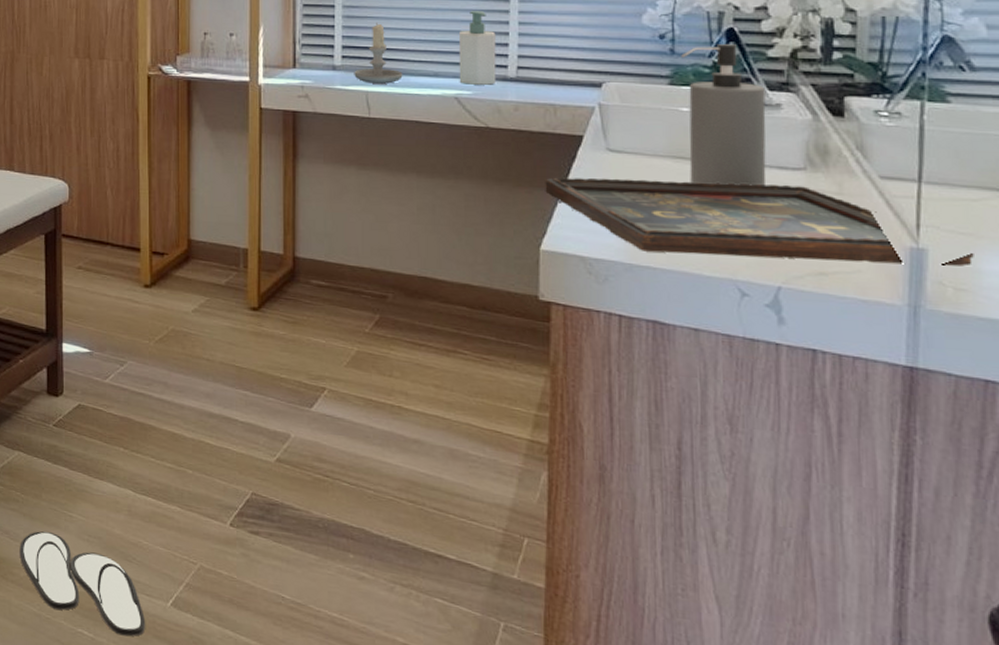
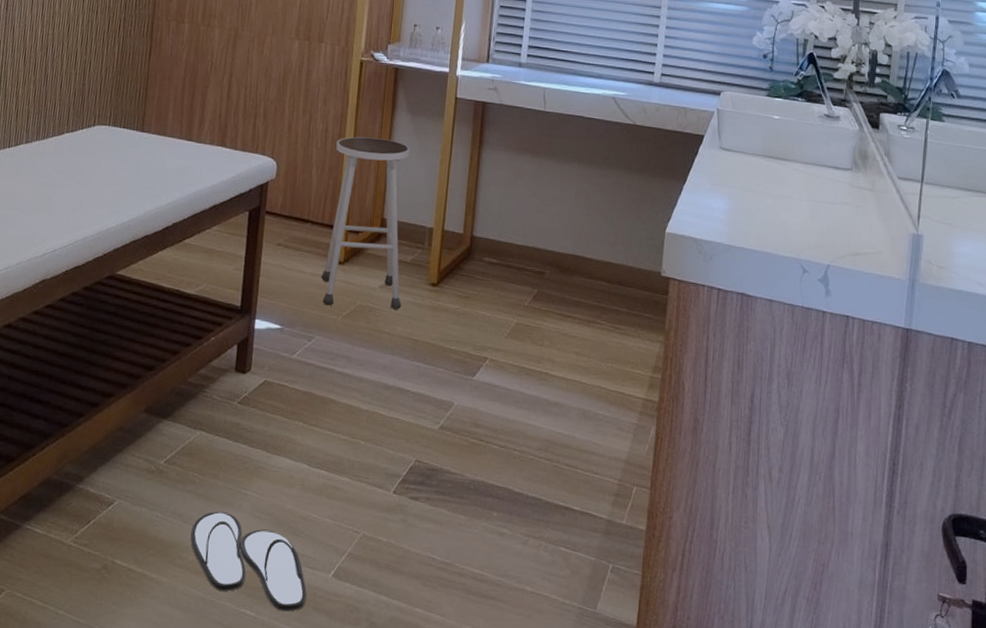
stool: none [128,155,220,335] -> present [321,136,410,310]
candle: present [354,22,403,84] -> none [535,26,574,82]
soap bottle: present [458,11,497,85] -> none [617,23,648,88]
decorative tray: present [545,177,974,267] -> none [673,170,951,249]
soap dispenser: present [681,44,766,186] -> none [775,65,830,182]

